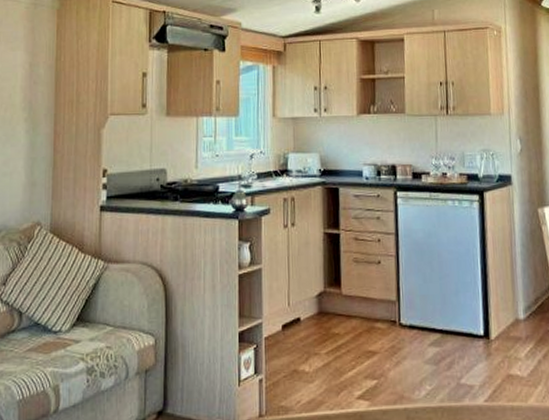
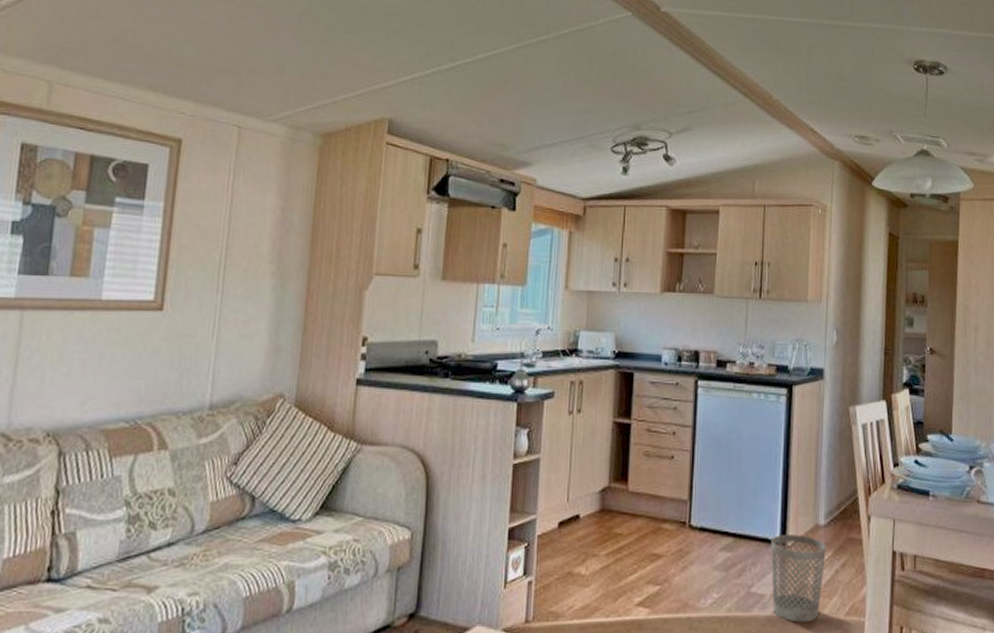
wastebasket: none [476,328,528,411] -> present [771,533,826,623]

